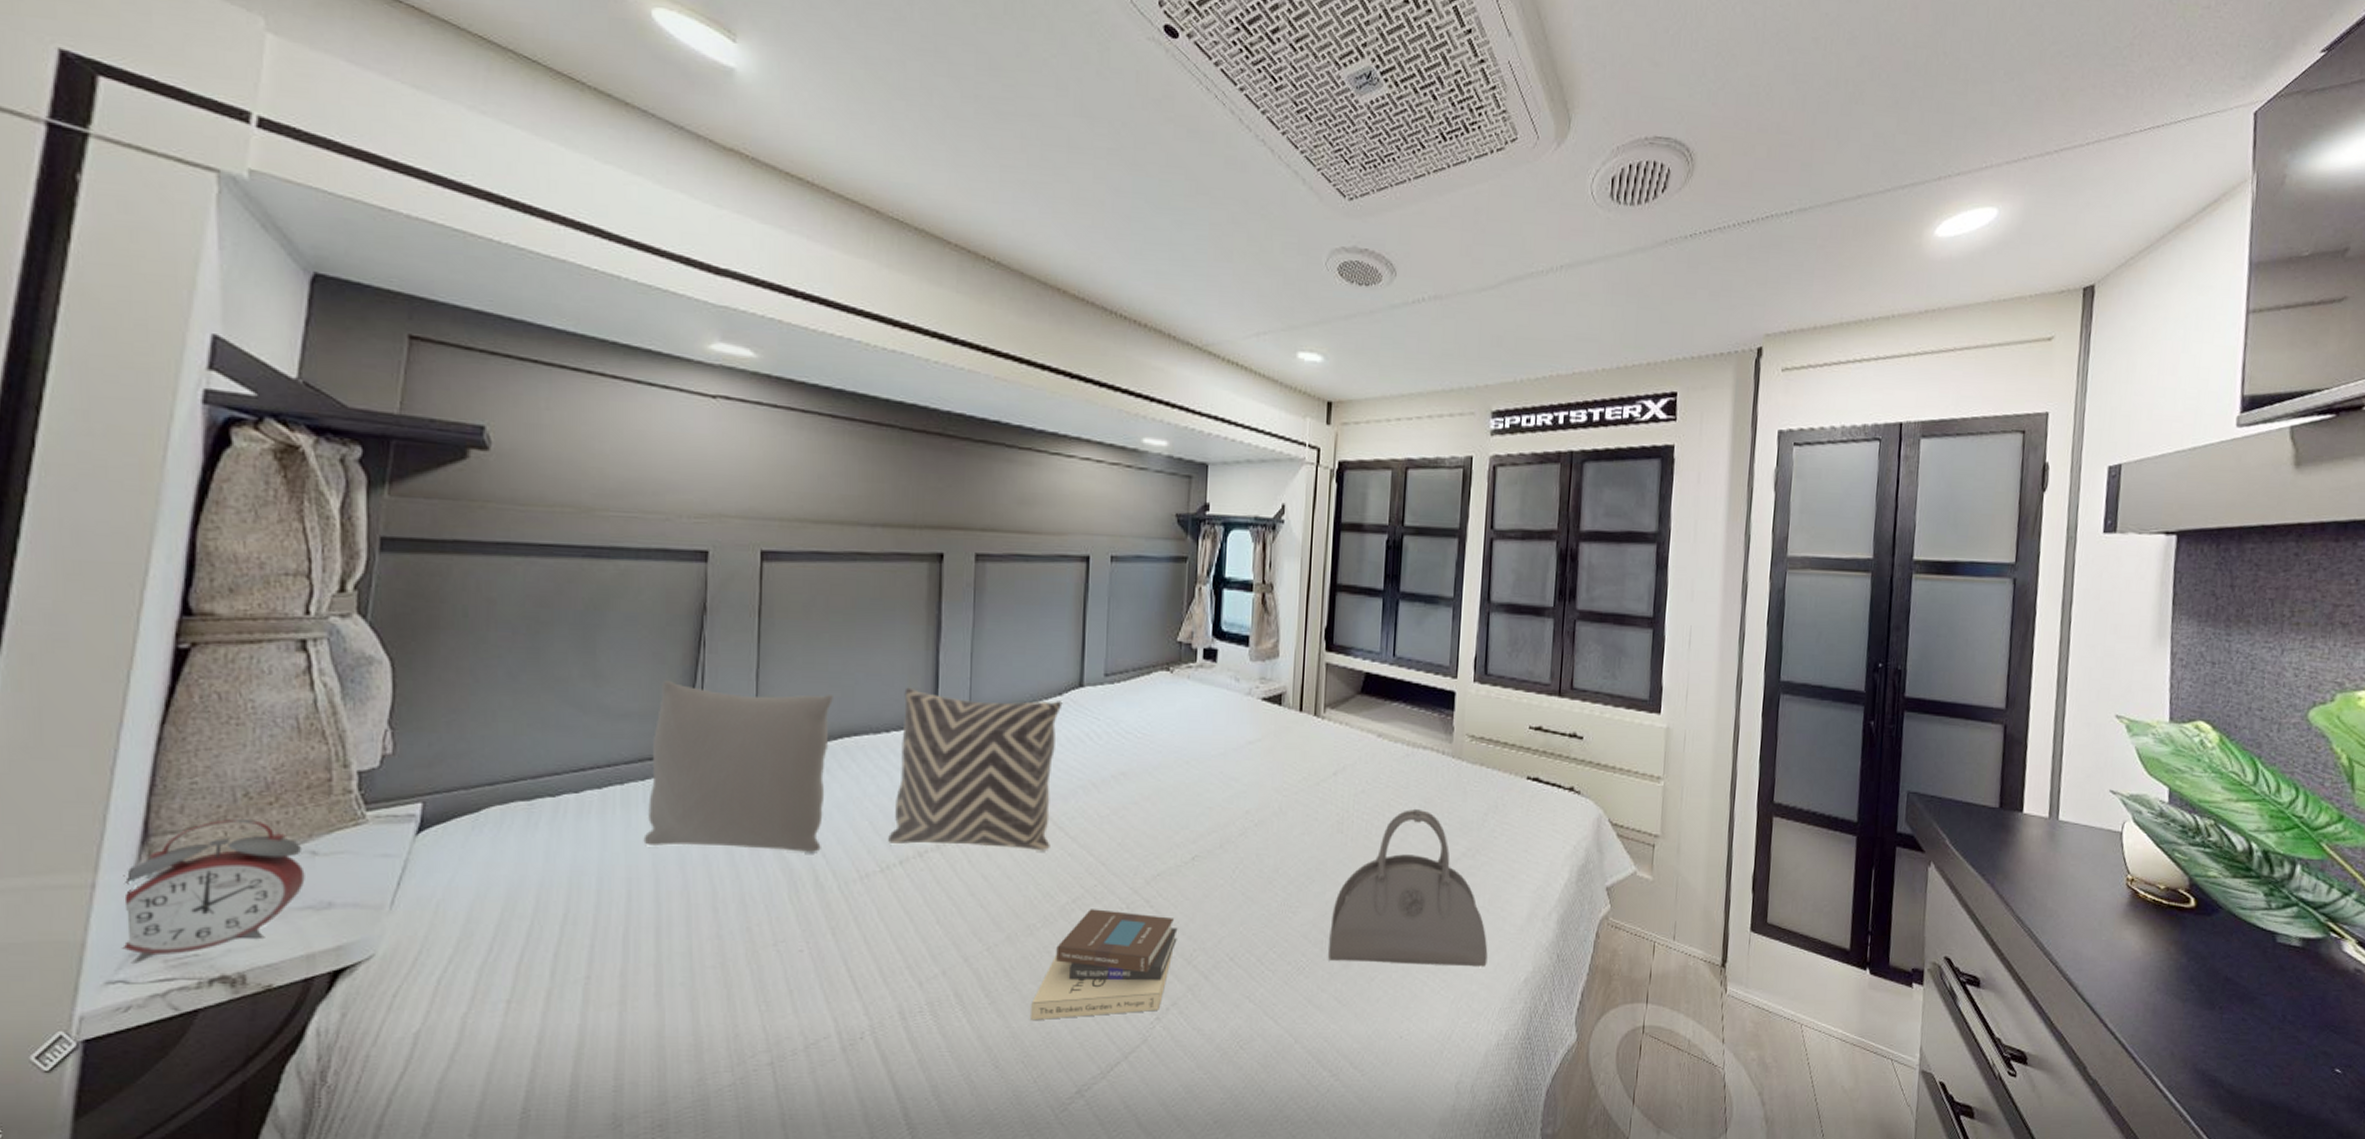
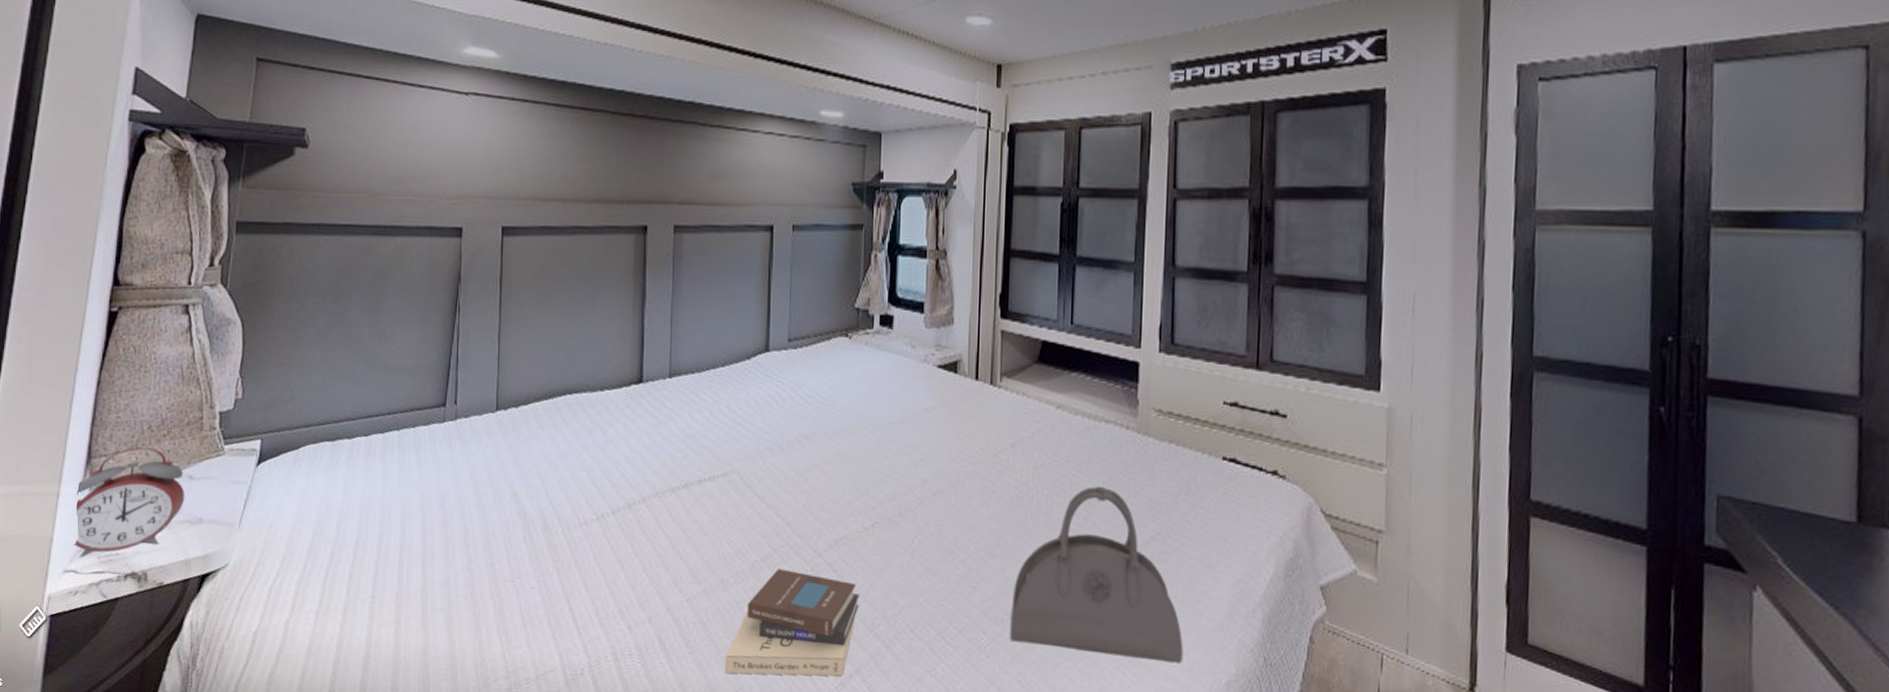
pillow: present [643,679,833,852] -> none [414,340,558,499]
pillow: present [888,687,1063,850] -> none [603,349,751,508]

